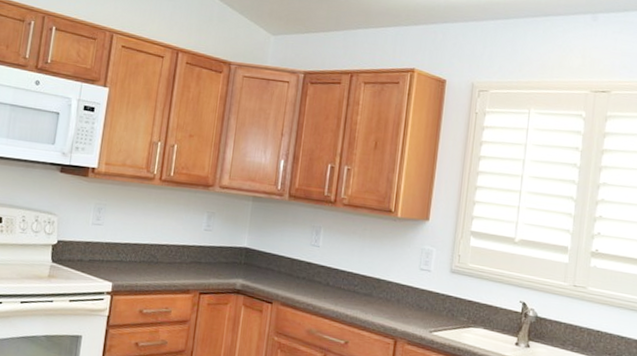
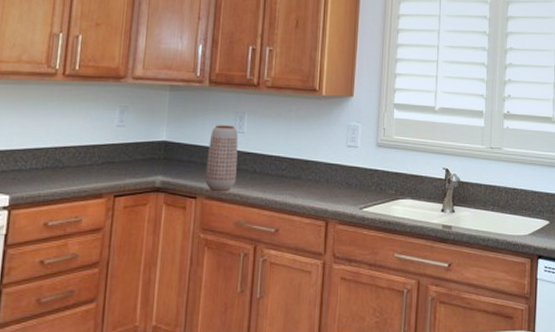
vase: none [281,237,314,301] -> present [205,125,238,192]

